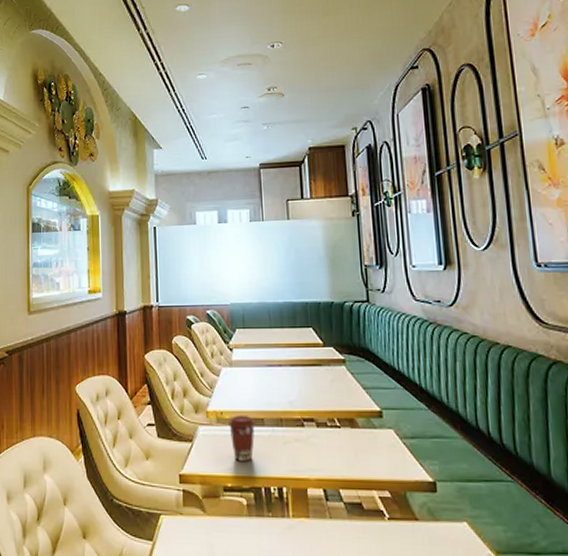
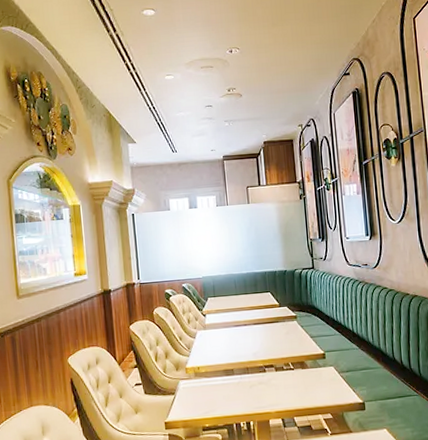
coffee cup: present [227,416,255,461] -> none [203,368,227,405]

